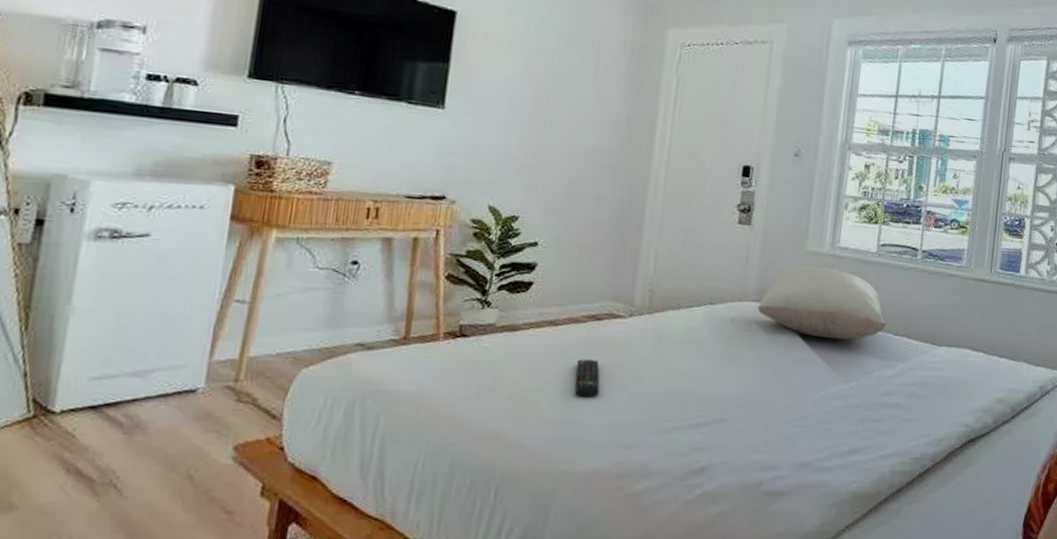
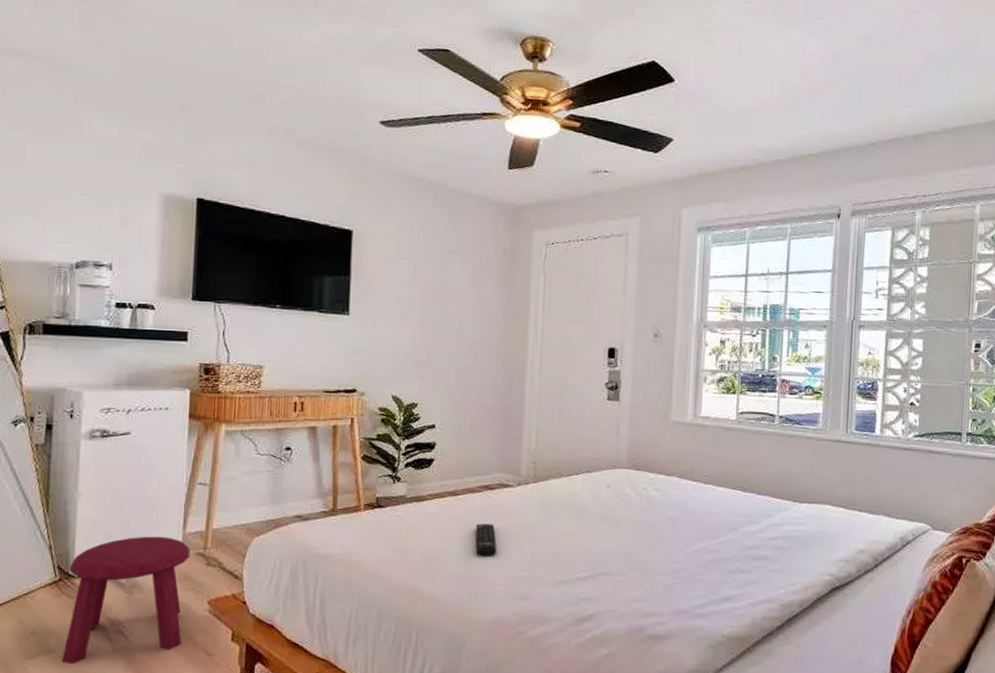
stool: none [26,363,217,526] -> present [62,536,190,665]
pillow: present [757,266,887,340] -> none [630,434,749,500]

